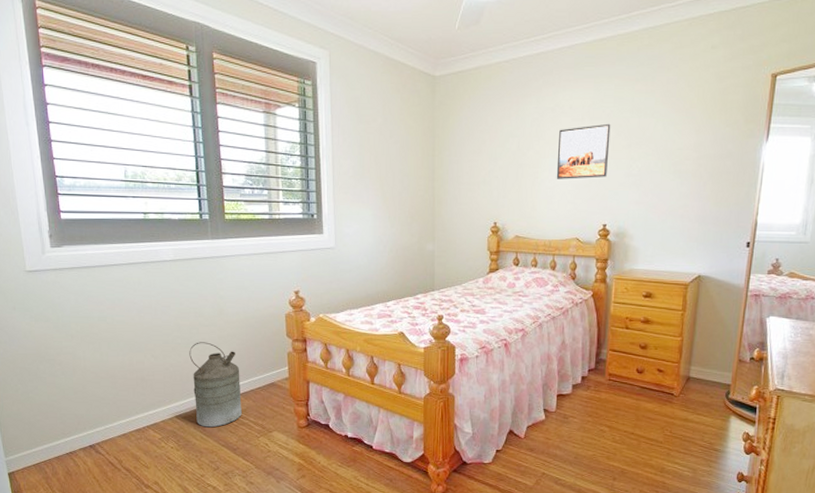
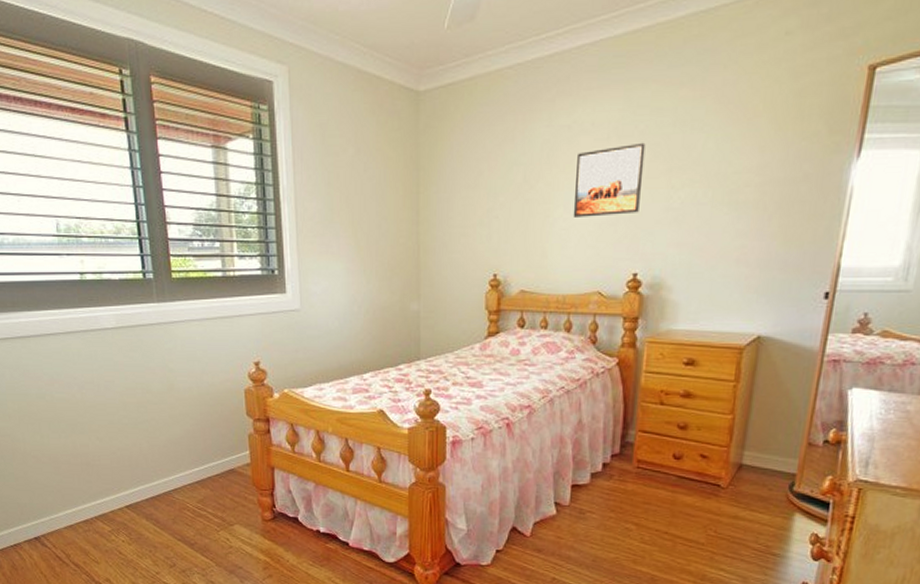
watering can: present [189,342,242,428] -> none [137,422,199,520]

